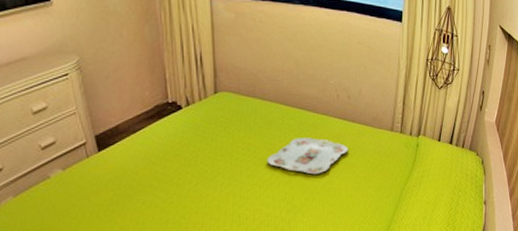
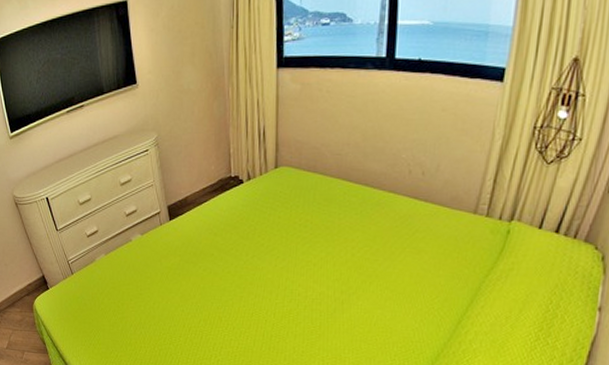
serving tray: present [267,137,348,175] -> none [323,216,417,257]

